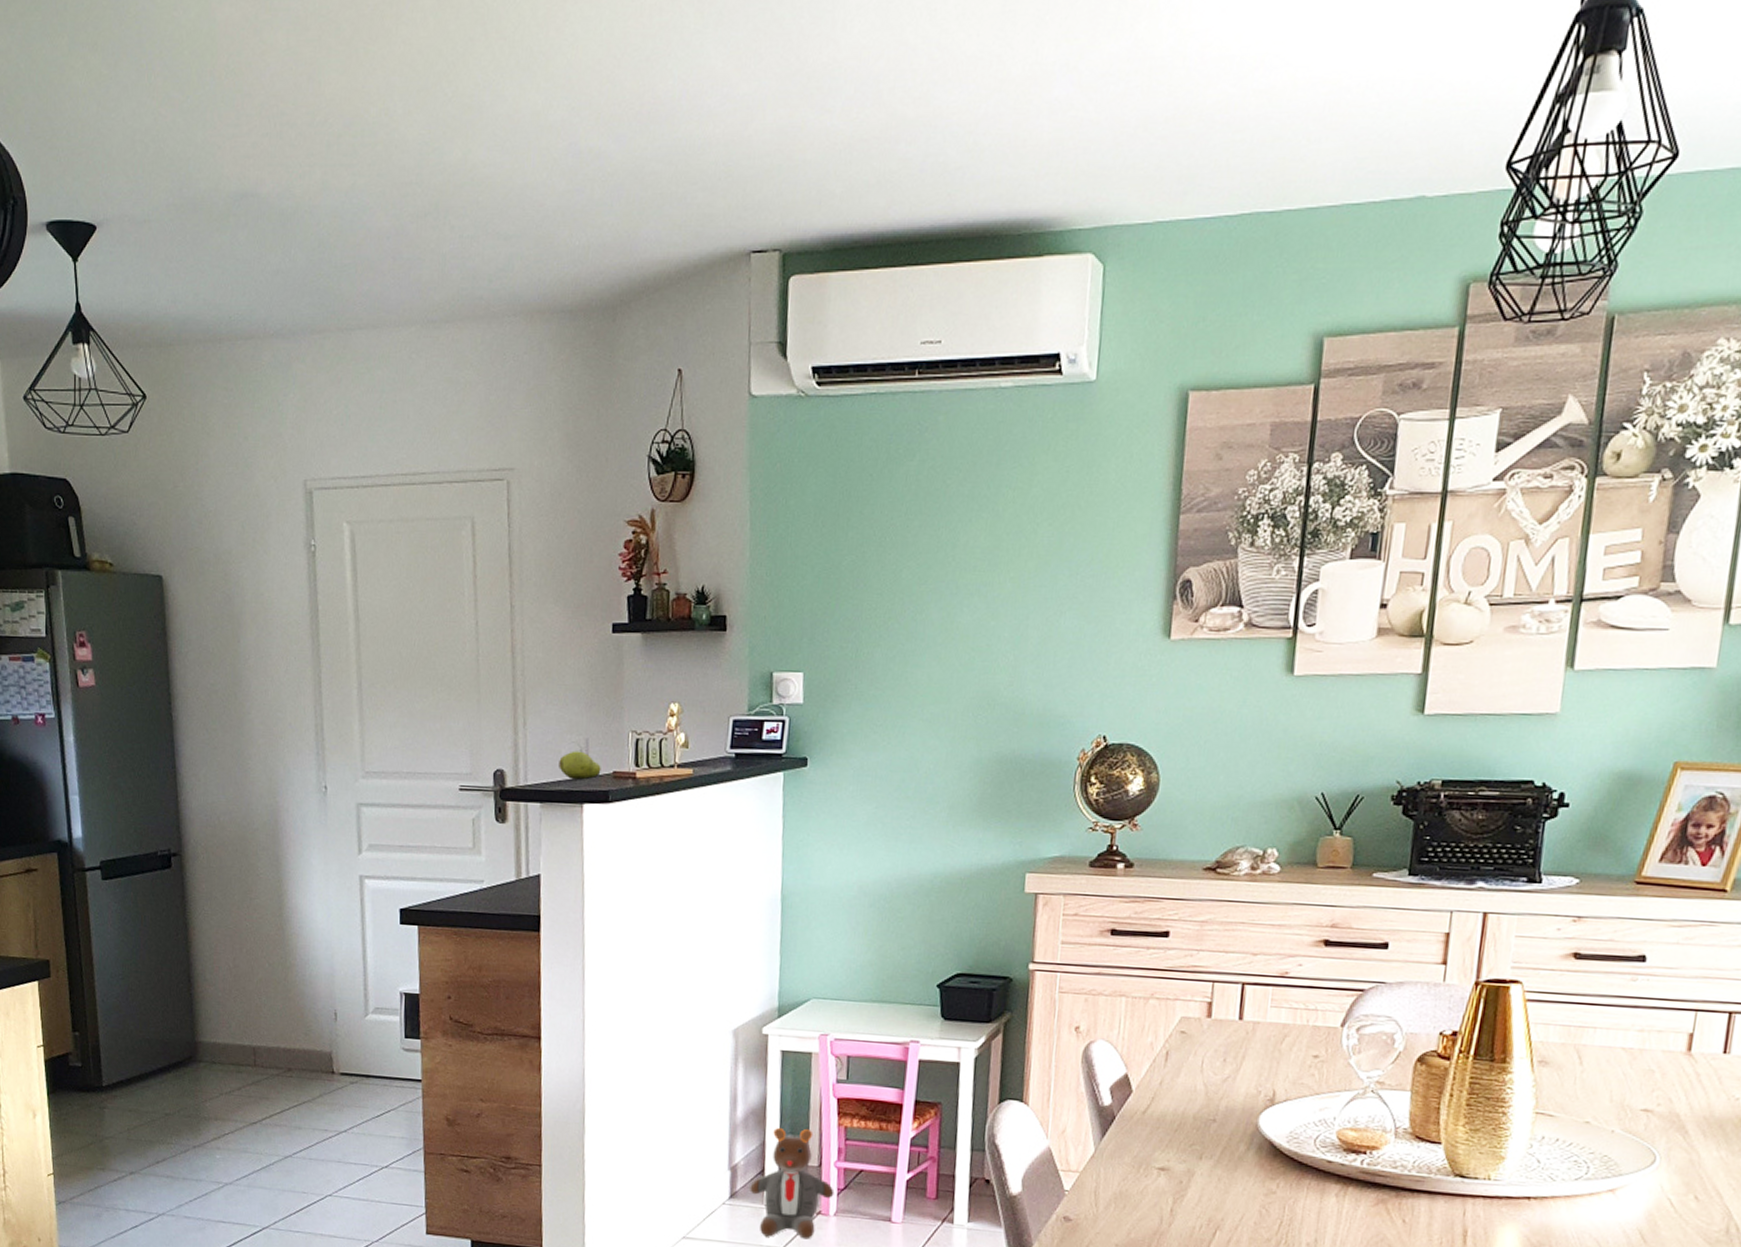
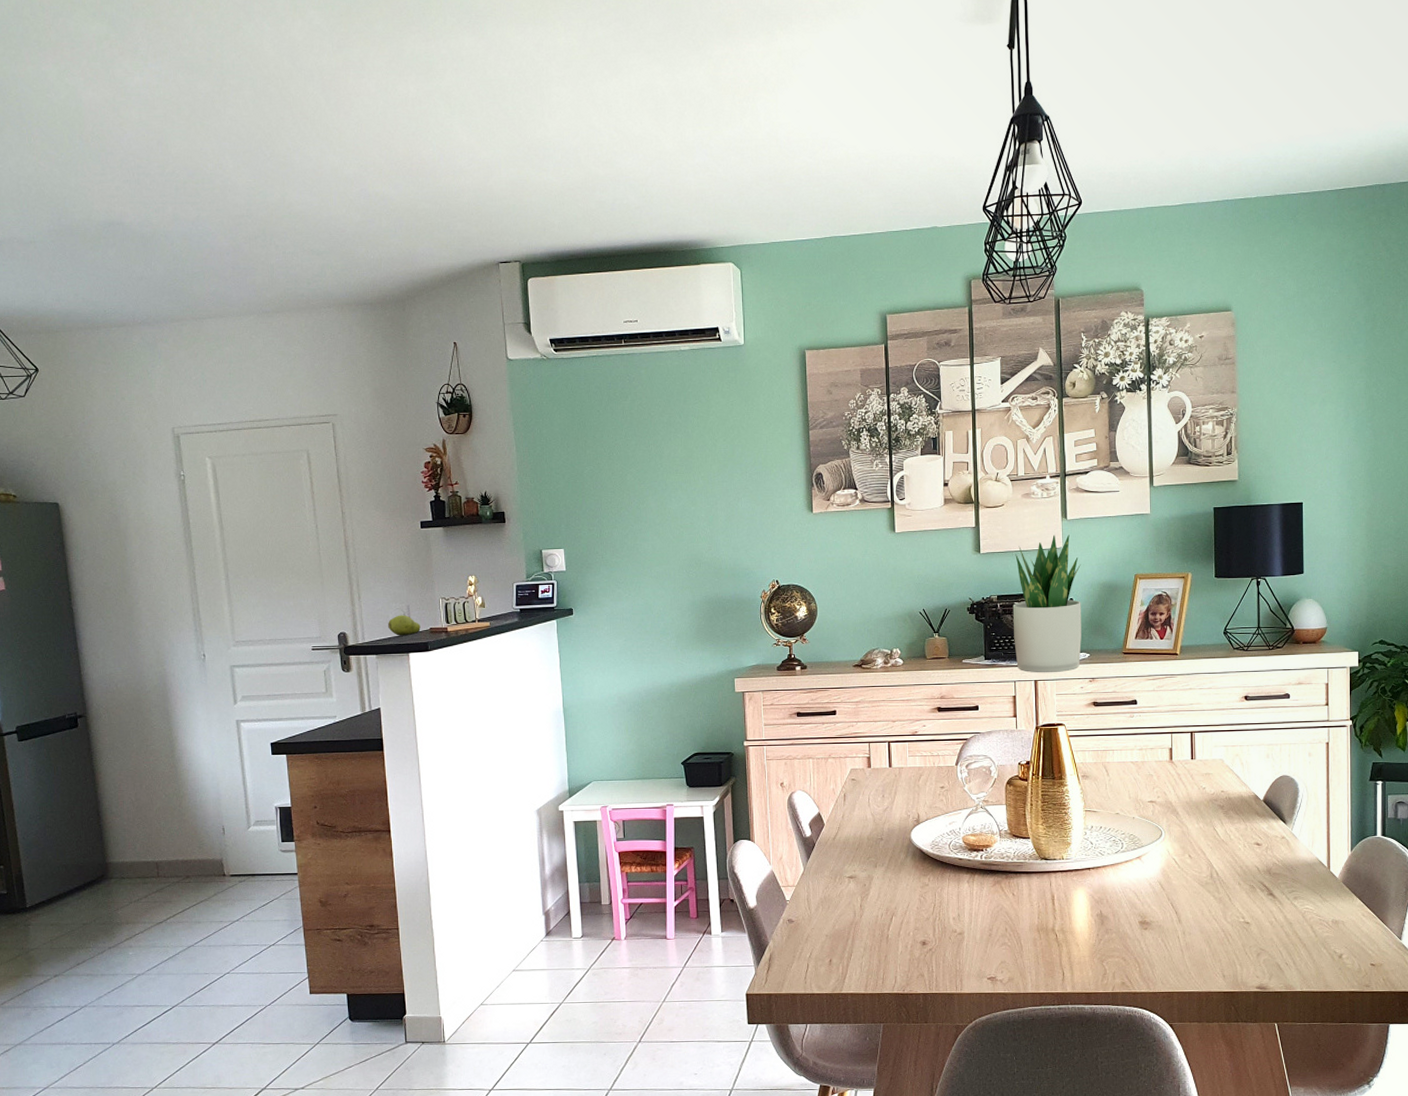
teddy bear: present [750,1127,835,1240] -> none [560,877,623,962]
planter: none [1457,692,1586,904] -> present [1012,534,1082,673]

